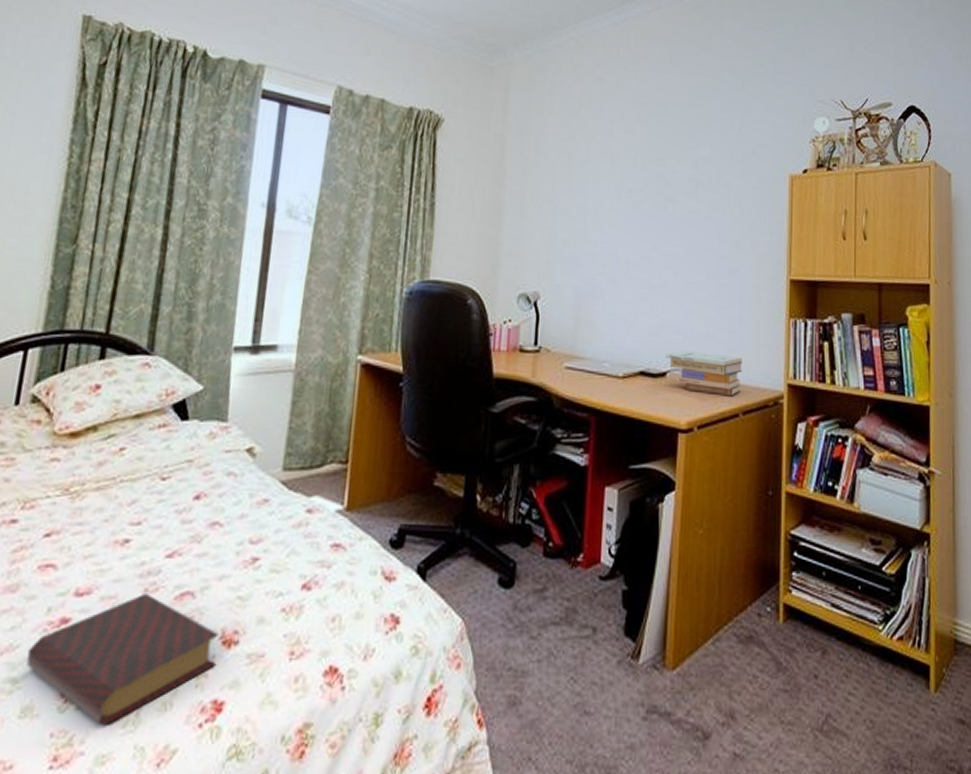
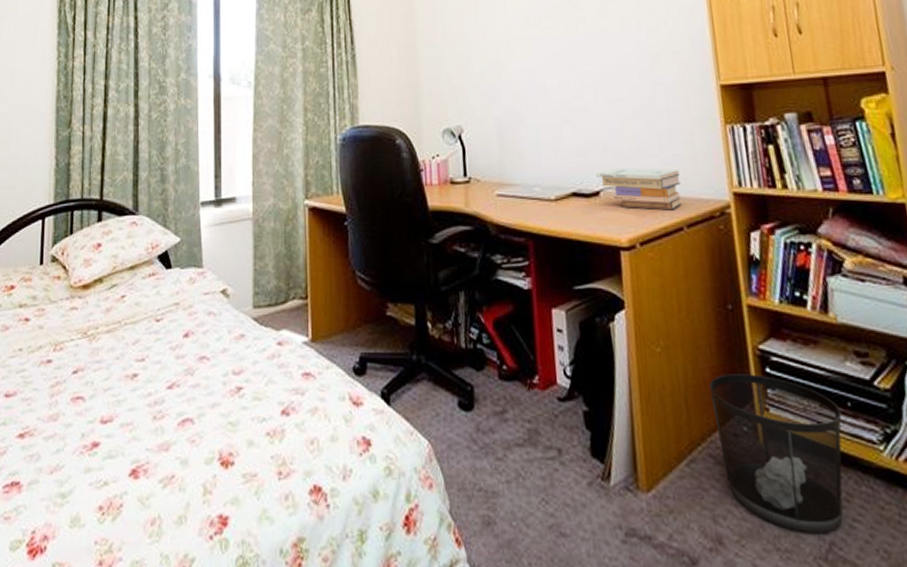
book: present [26,592,219,727] -> none [71,420,218,537]
waste bin: none [742,557,852,707] -> present [709,374,844,534]

